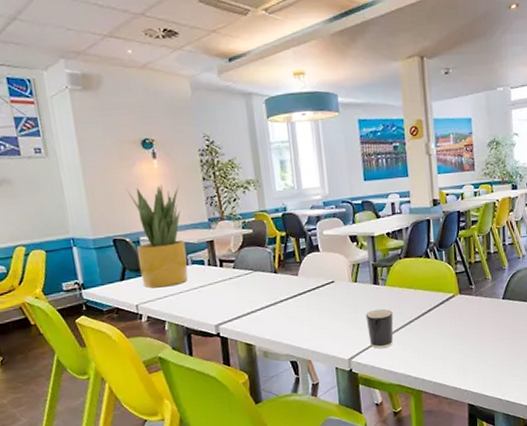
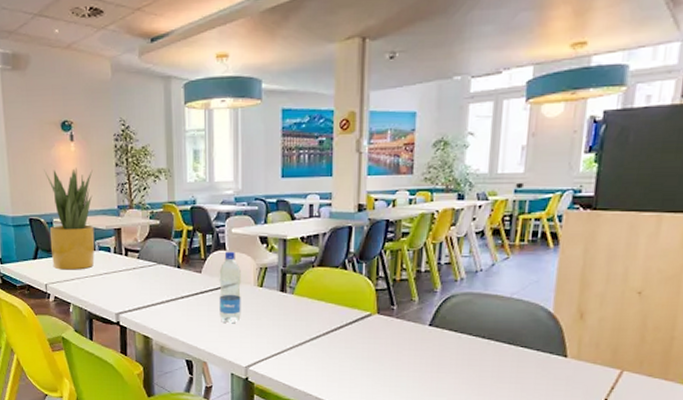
bottle: none [315,251,340,320] -> present [219,251,241,324]
mug: present [365,309,394,349] -> none [268,318,299,362]

